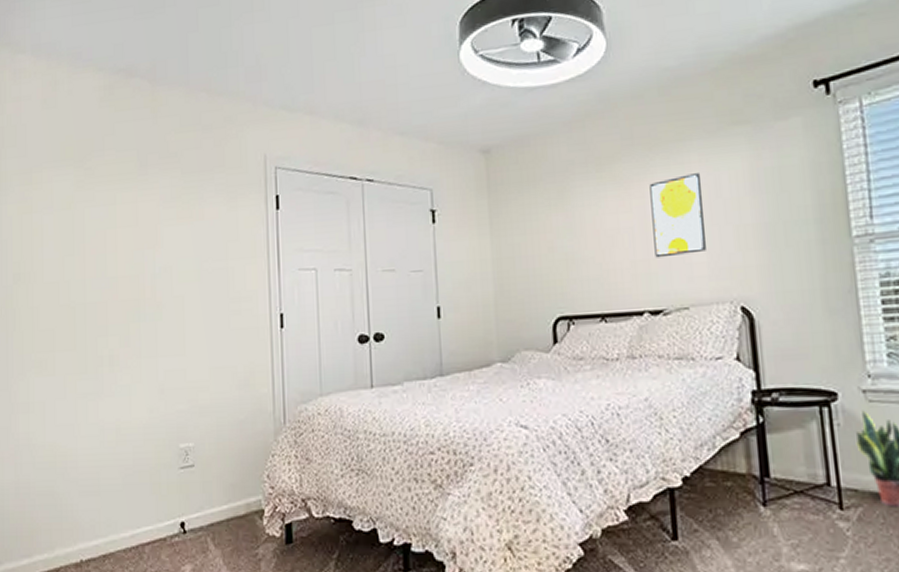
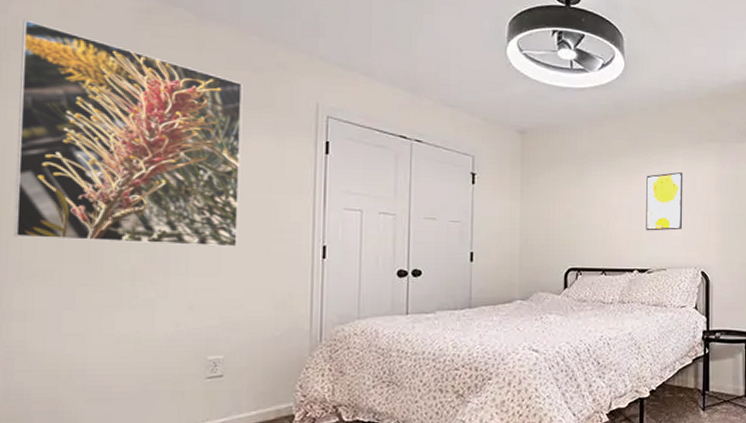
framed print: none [15,116,199,330] -> present [13,19,243,247]

